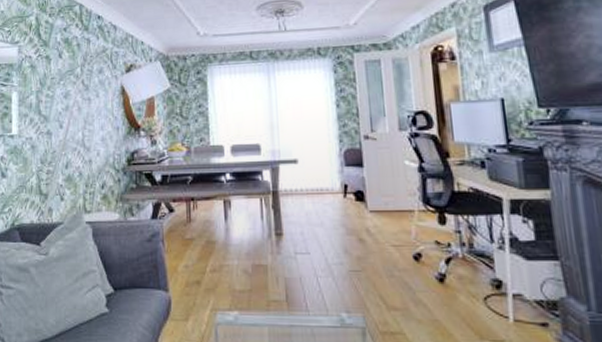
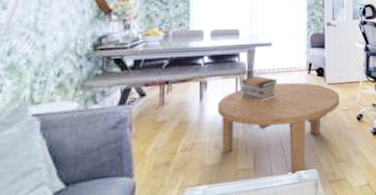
coffee table: none [243,206,388,315] -> present [218,82,340,174]
book stack: none [265,196,307,226] -> present [240,75,278,102]

